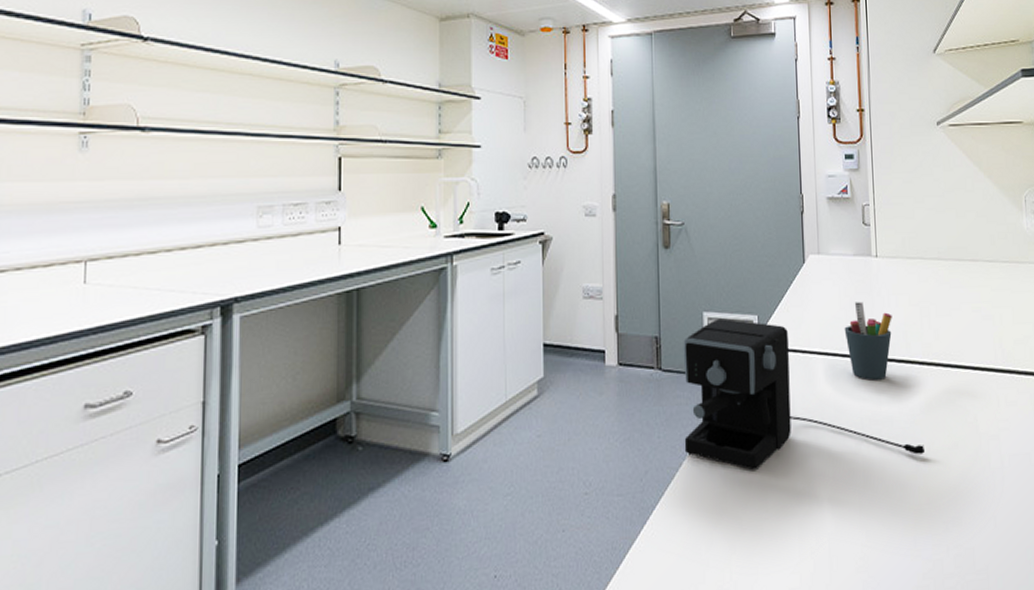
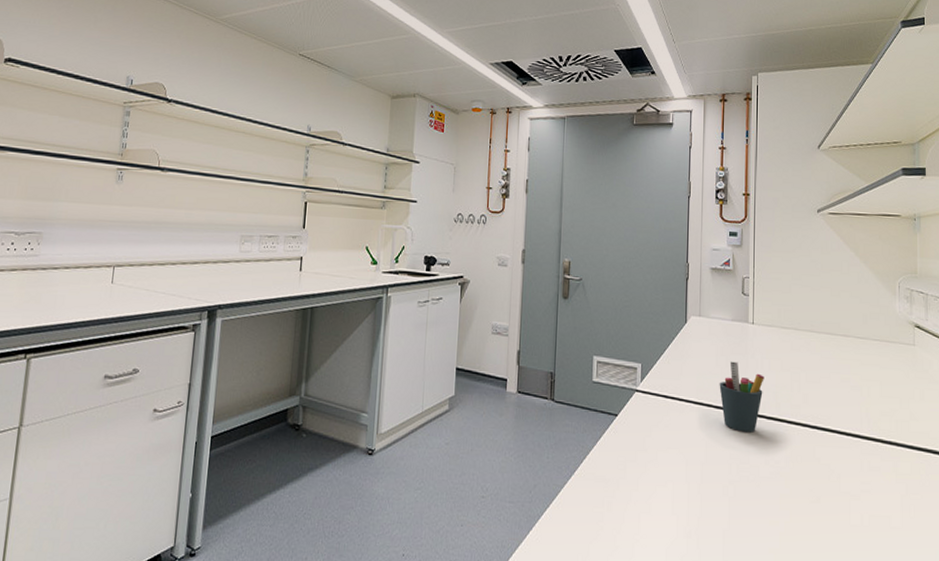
coffee maker: present [683,318,926,470] -> none [569,363,788,503]

